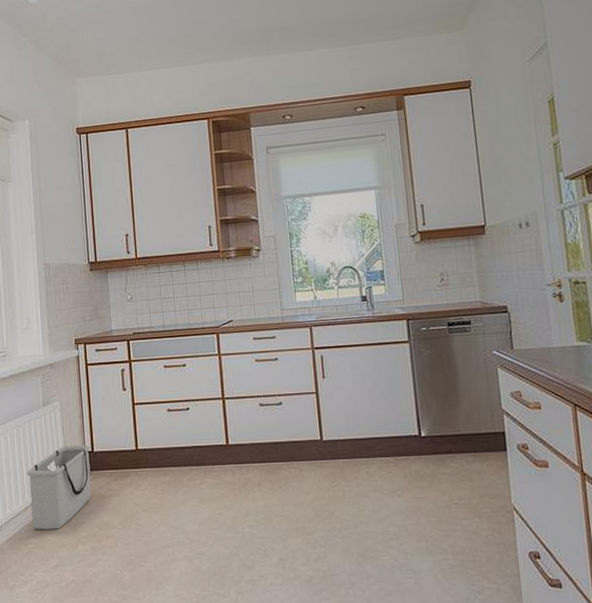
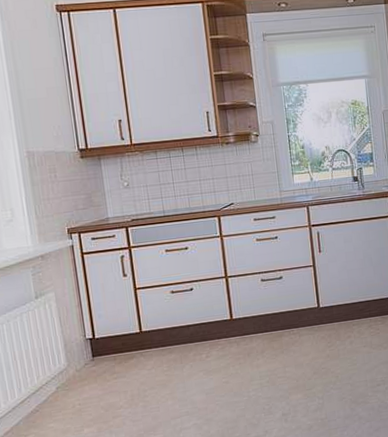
storage bin: present [27,444,91,530] -> none [21,332,95,420]

